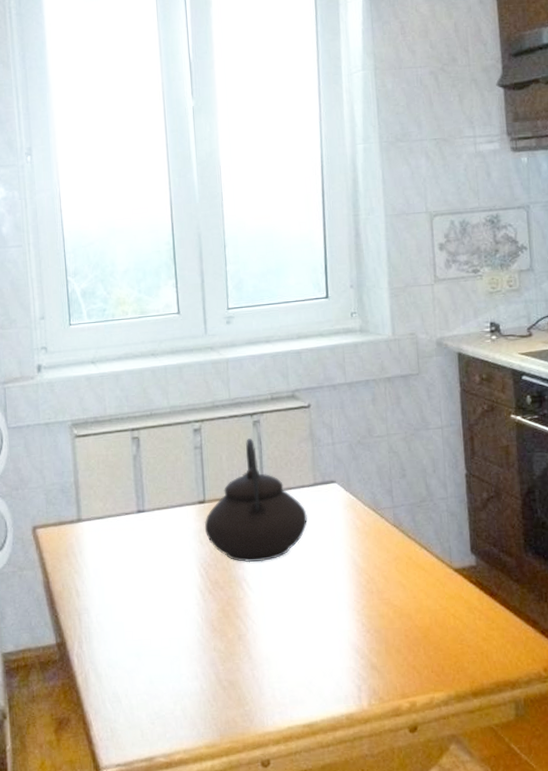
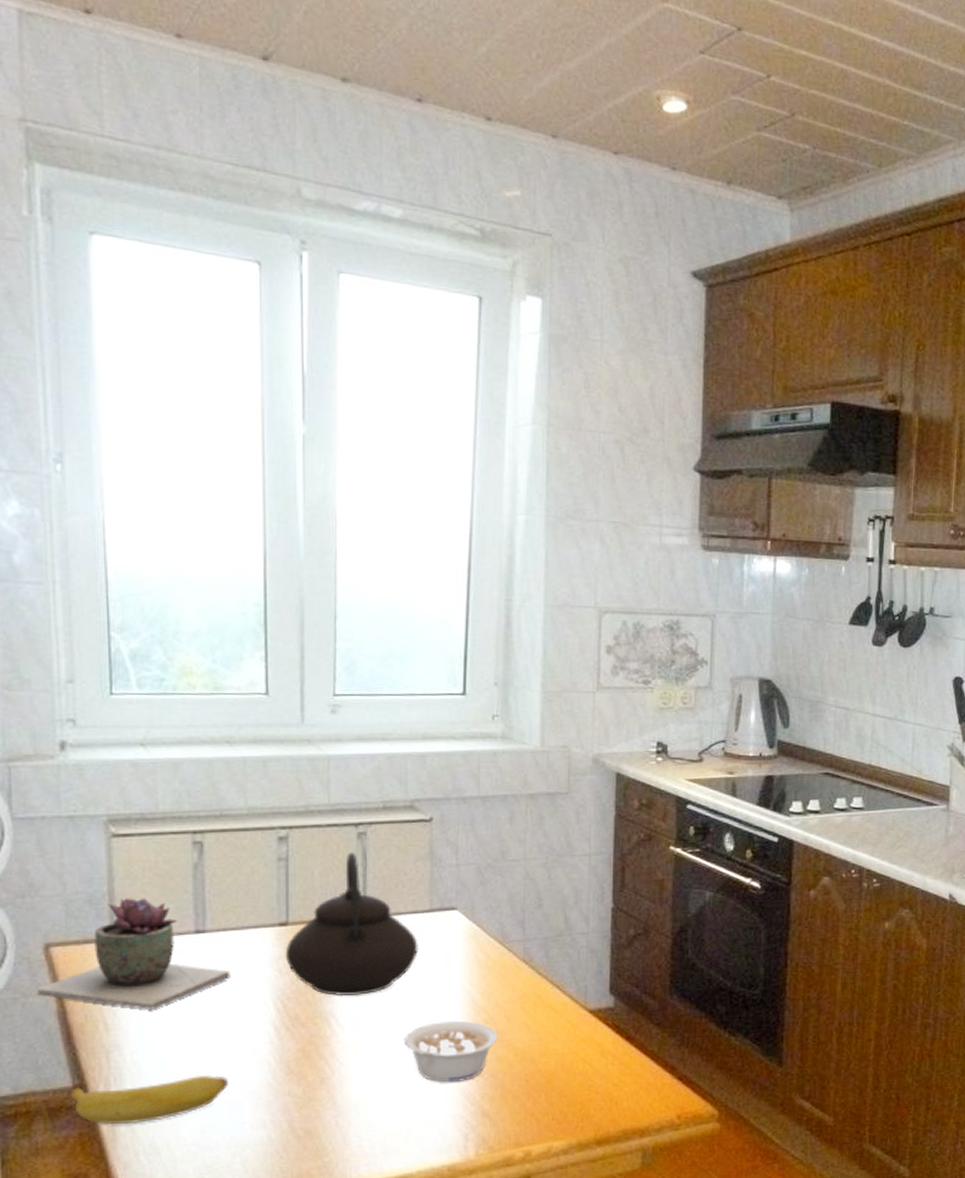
succulent plant: none [28,486,165,578] -> present [36,898,231,1009]
banana: none [52,633,169,677] -> present [66,1074,229,1125]
legume: none [302,581,379,638] -> present [404,1020,498,1083]

